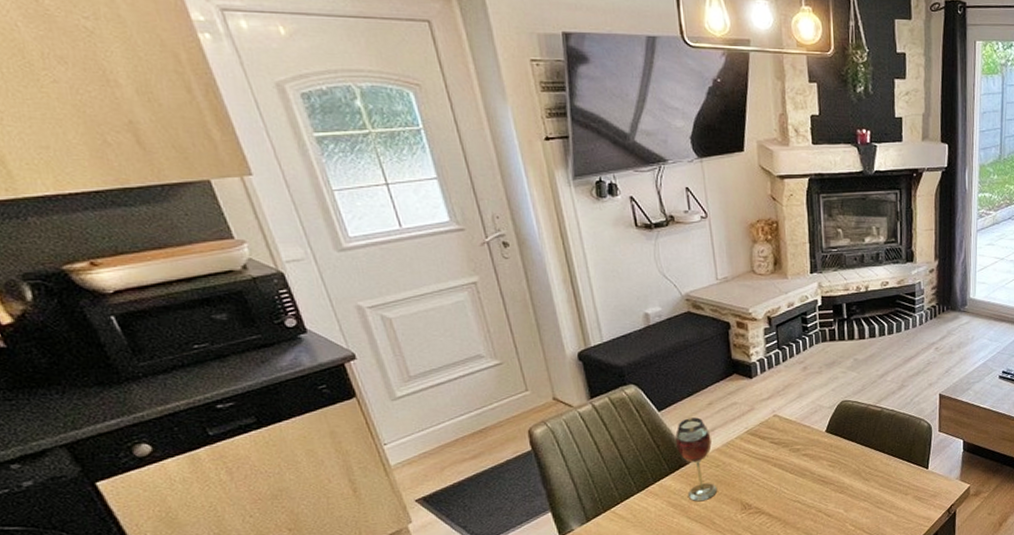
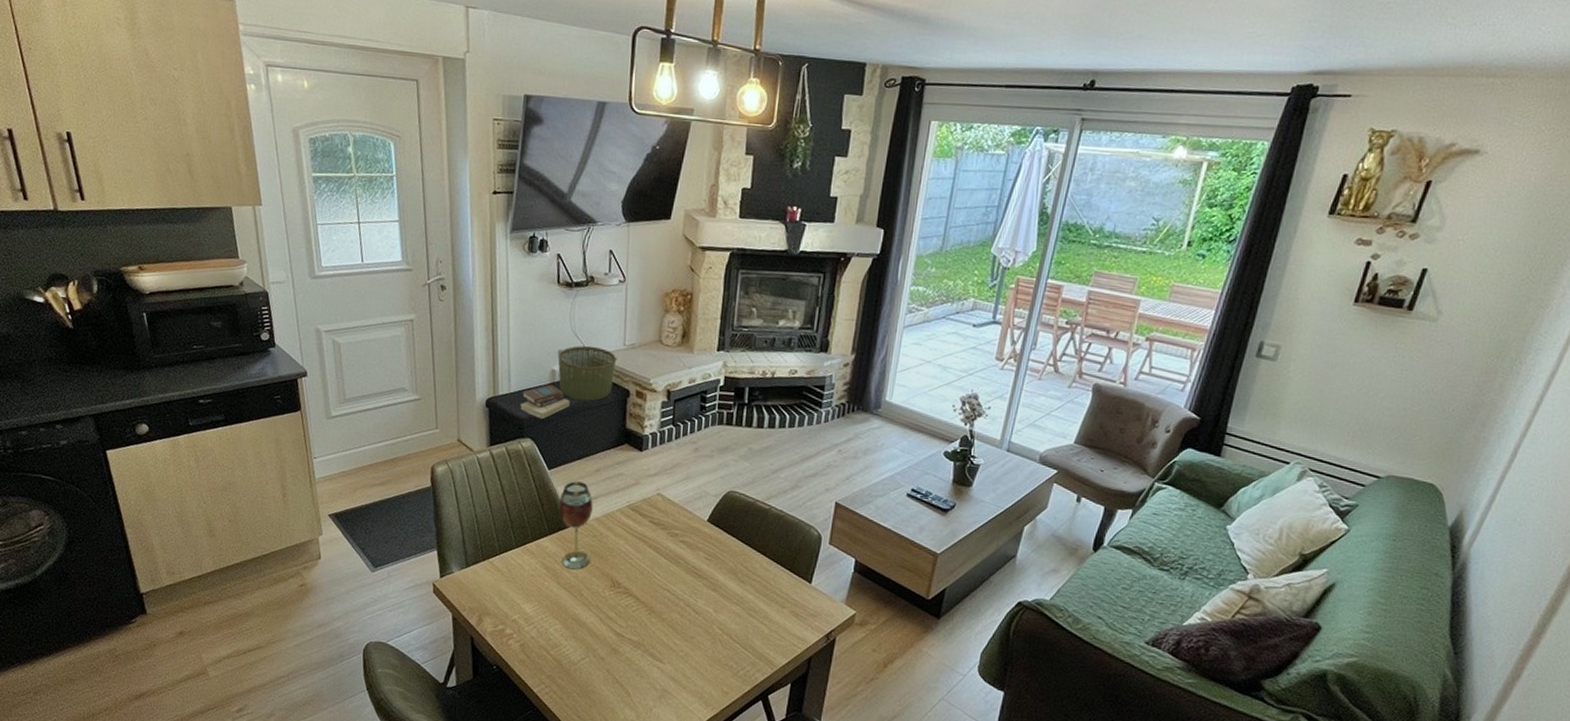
books: none [616,328,670,364] -> present [520,384,570,420]
basket: none [647,284,712,340] -> present [557,345,617,402]

